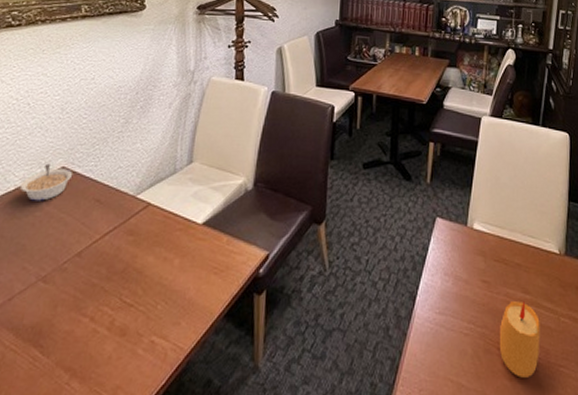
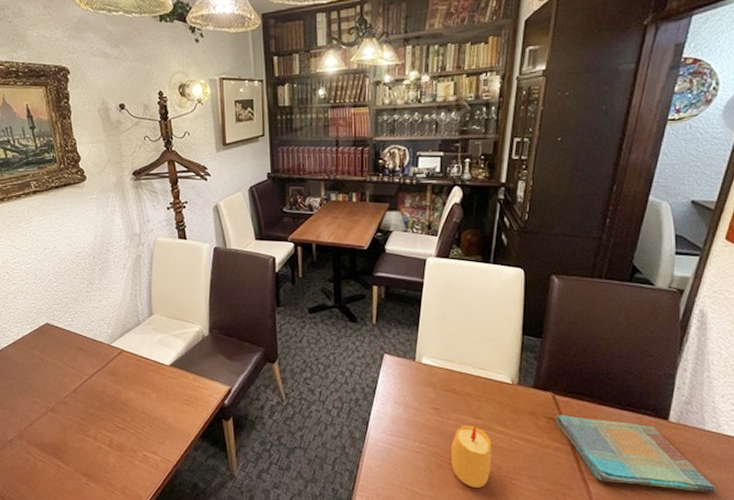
legume: present [19,163,73,201] -> none [16,321,56,351]

